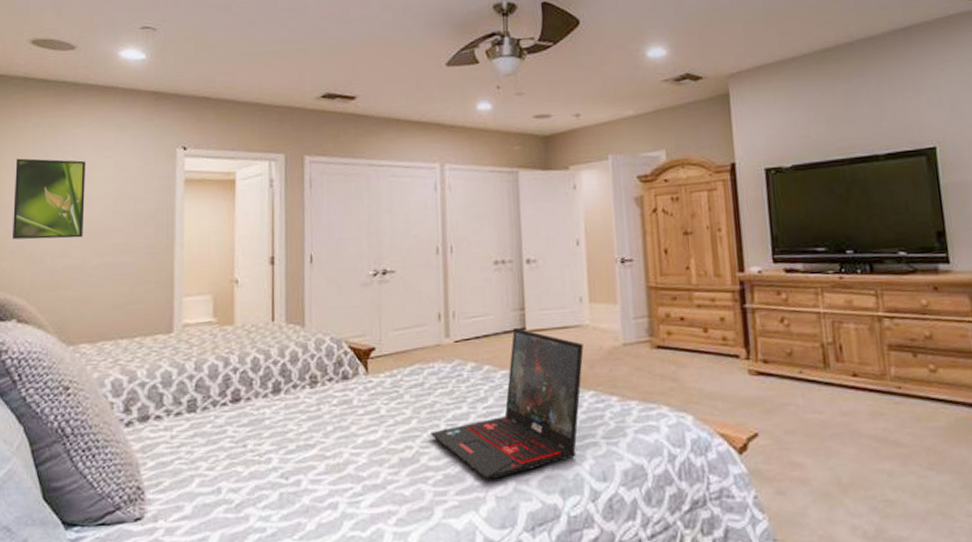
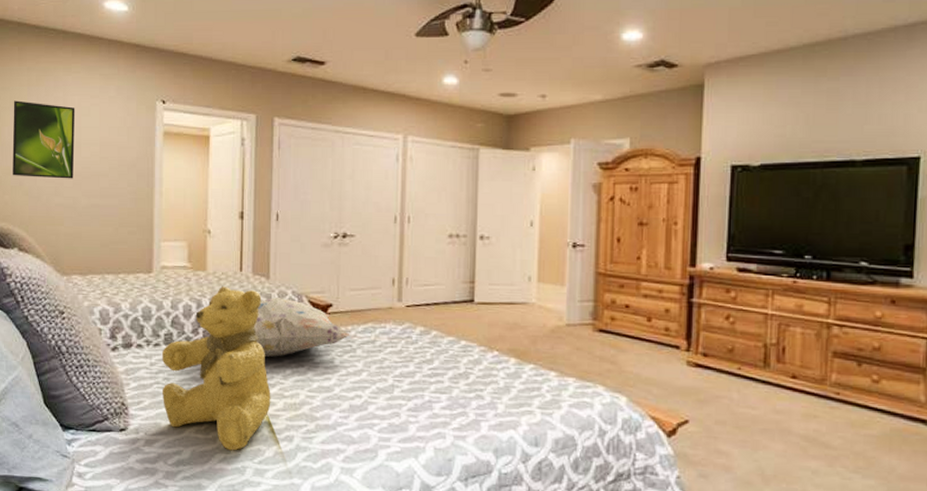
teddy bear: none [184,340,311,529] -> present [161,287,271,451]
decorative pillow: none [289,346,396,414] -> present [254,297,350,357]
laptop: present [430,327,584,481] -> none [378,298,528,434]

